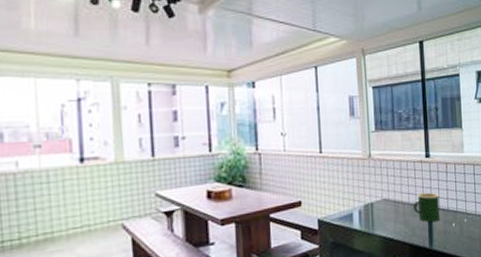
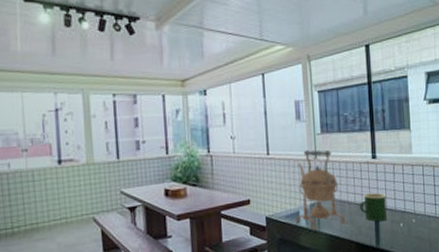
kettle: none [348,147,401,232] -> present [295,149,347,230]

